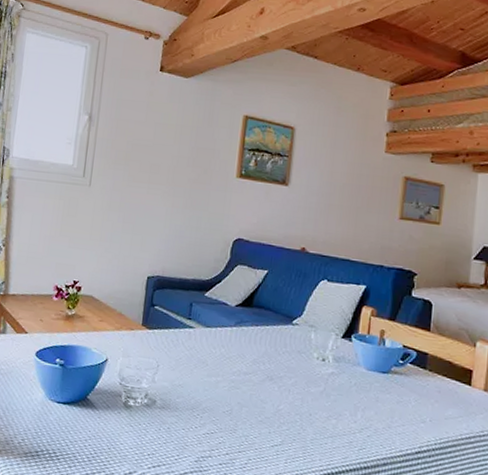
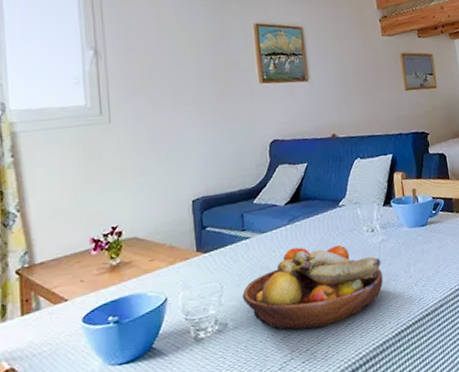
fruit bowl: none [174,350,325,439] -> present [242,244,383,330]

